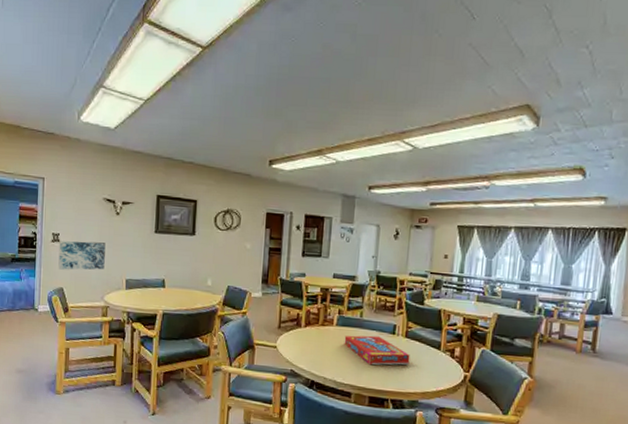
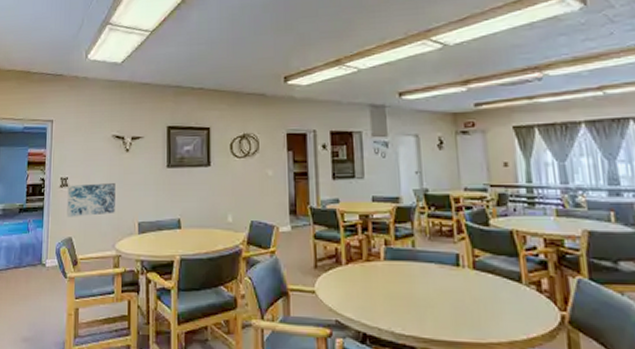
snack box: present [344,335,410,366] -> none [396,269,485,309]

